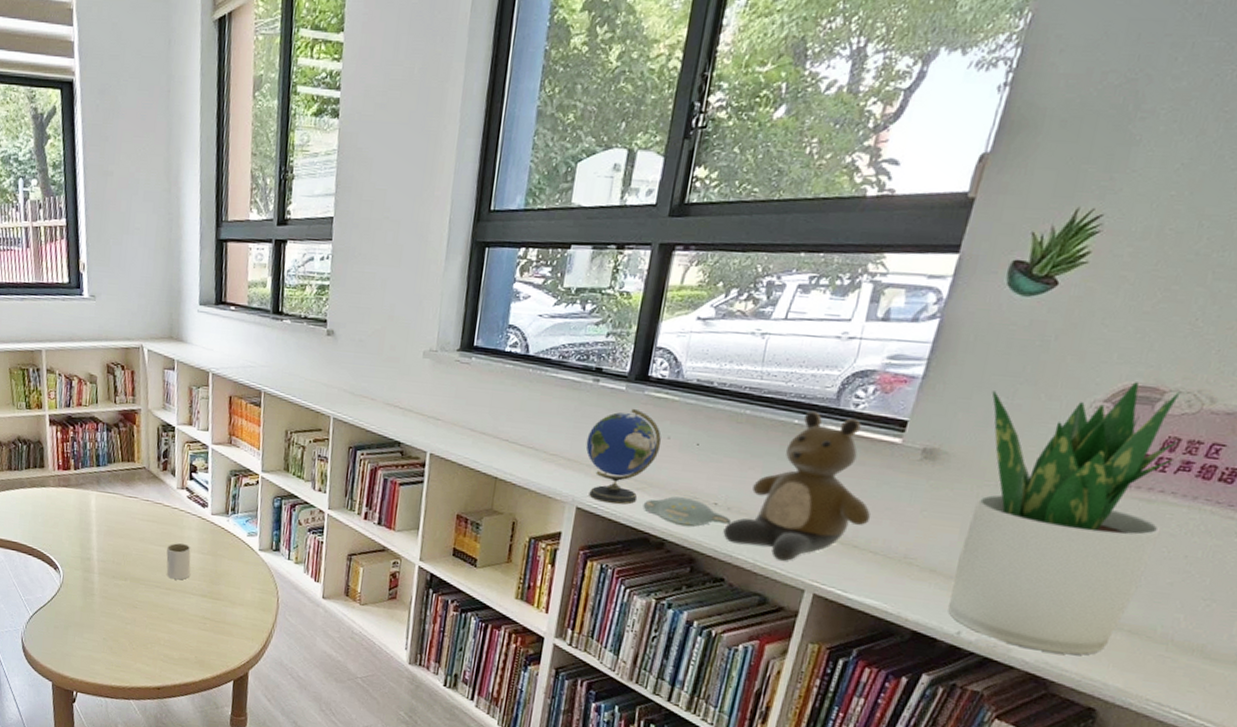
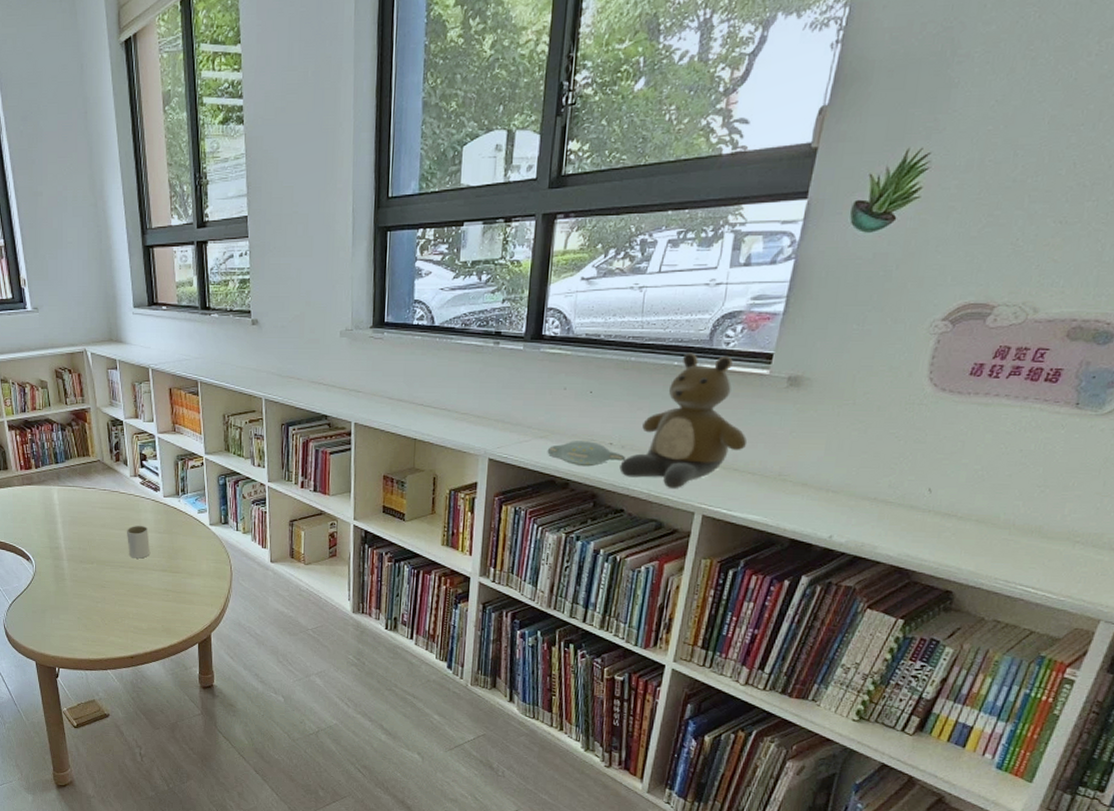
globe: present [586,408,661,505] -> none [492,365,559,453]
planter: present [948,382,1181,655] -> none [820,300,1008,547]

